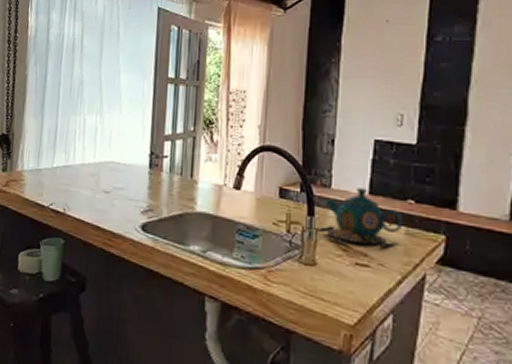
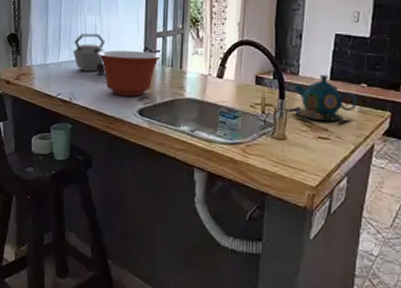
kettle: none [69,134,107,184] -> present [72,33,107,76]
mixing bowl: none [98,155,169,209] -> present [98,50,161,96]

